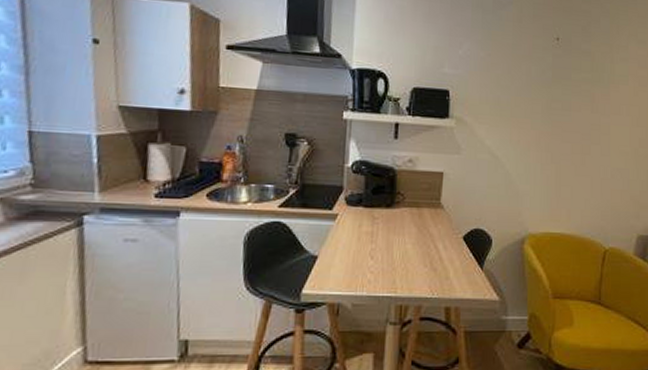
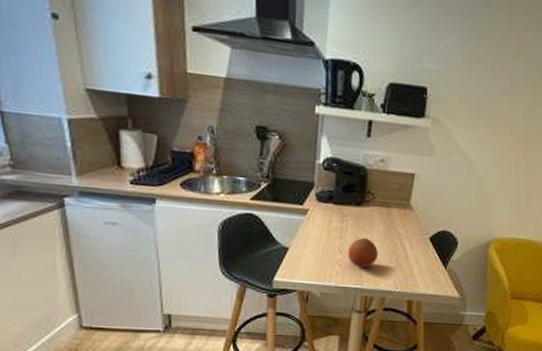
fruit: none [379,240,411,274] -> present [347,237,378,268]

